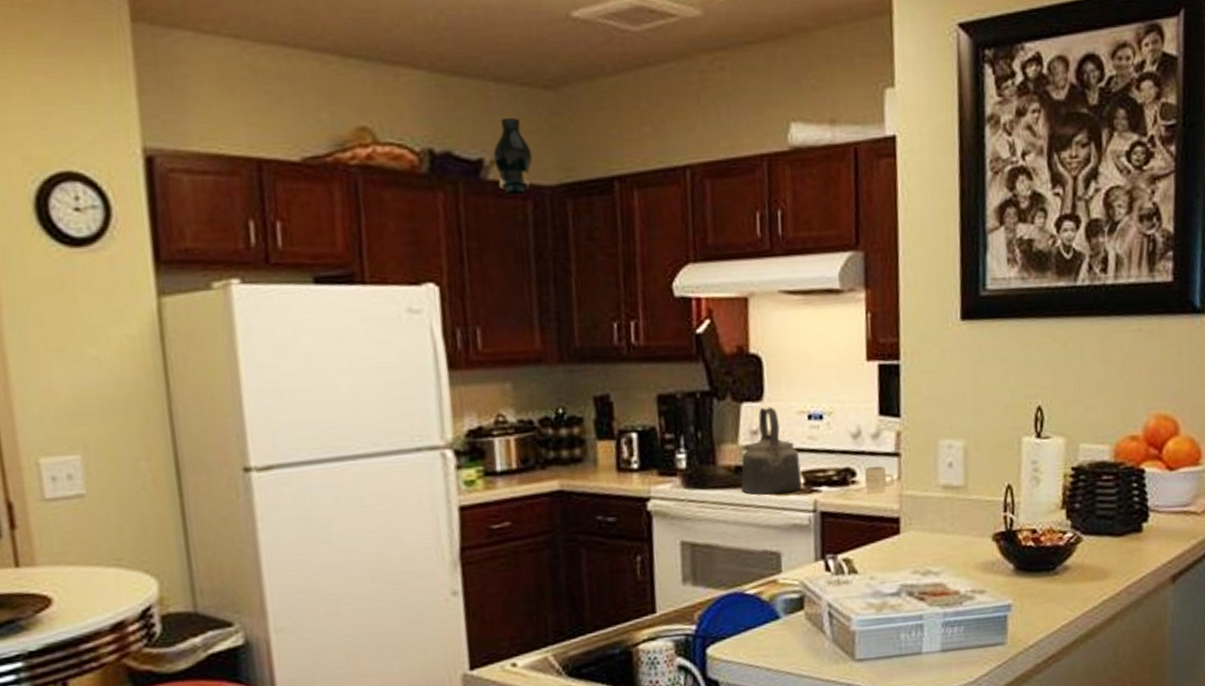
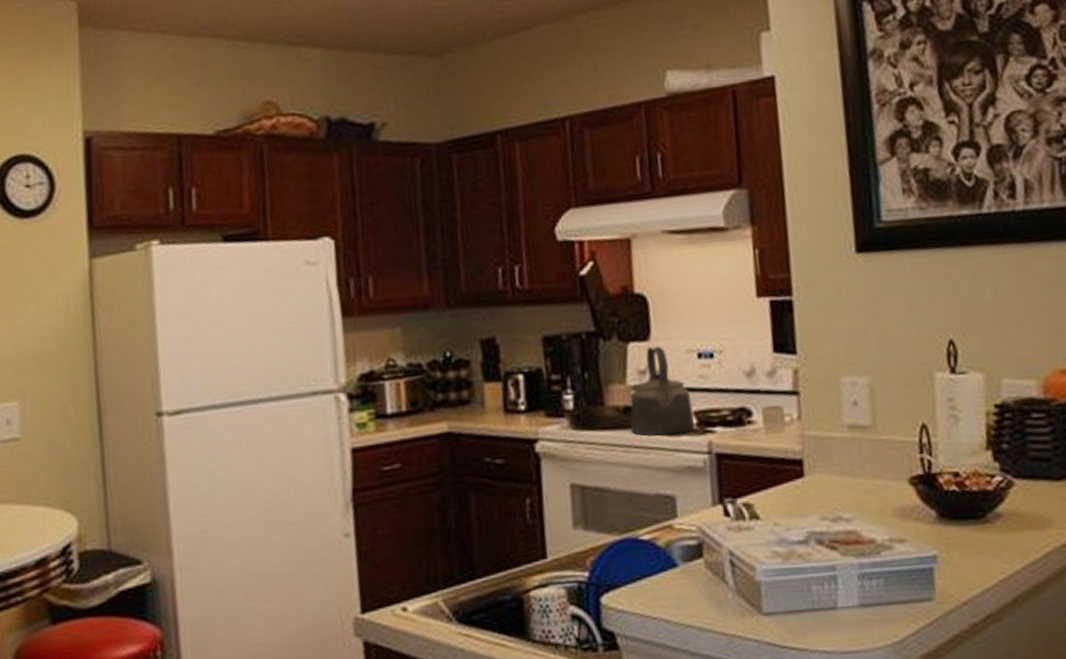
vase: present [492,118,533,195] -> none [383,84,420,153]

